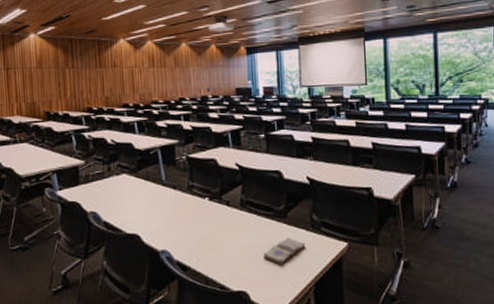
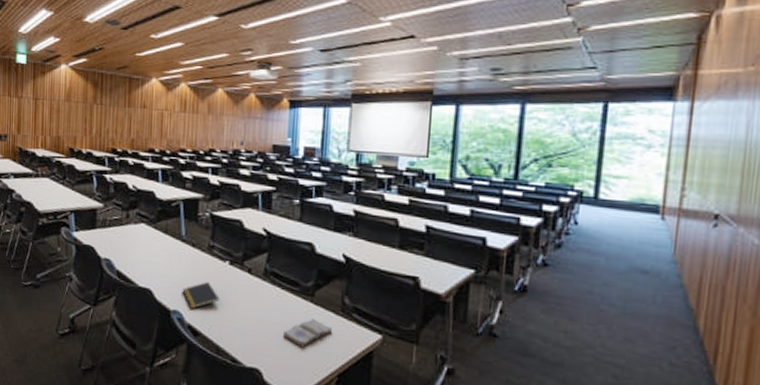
notepad: none [168,218,204,247] -> present [182,281,220,309]

